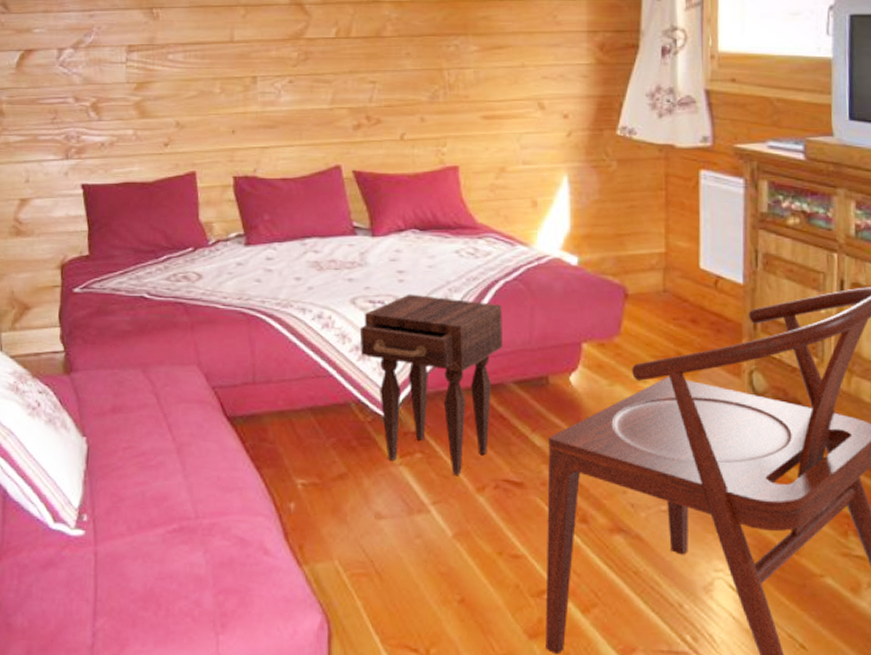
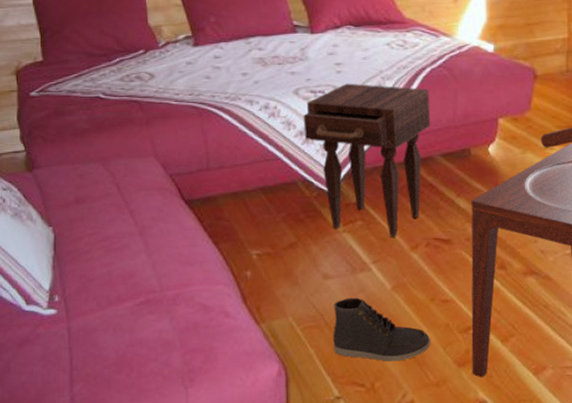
sneaker: none [383,543,496,625] -> present [333,297,430,362]

